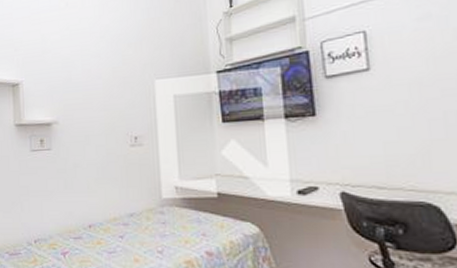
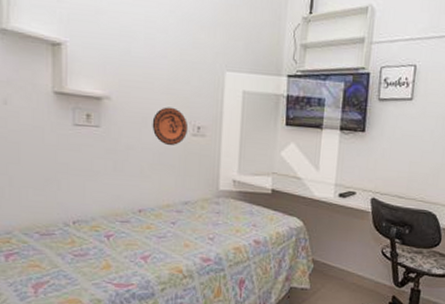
decorative plate: none [94,122,127,159] -> present [152,107,189,146]

